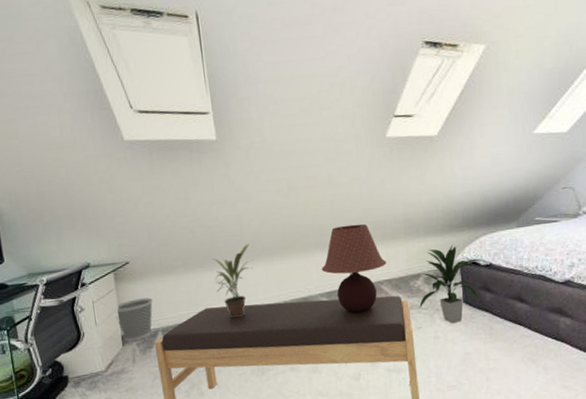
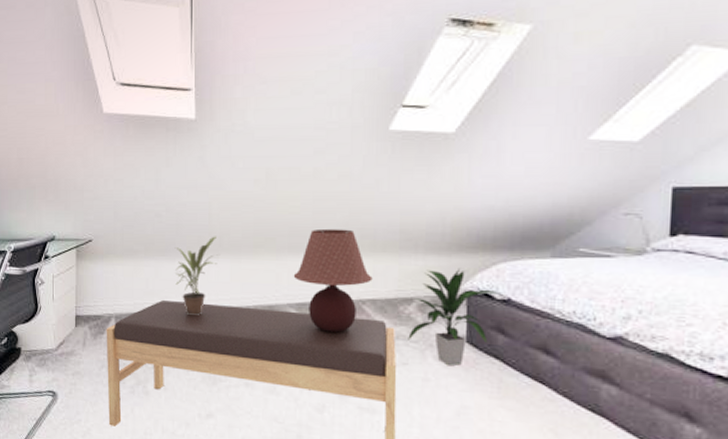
wastebasket: present [116,297,154,342] -> none [73,279,111,324]

